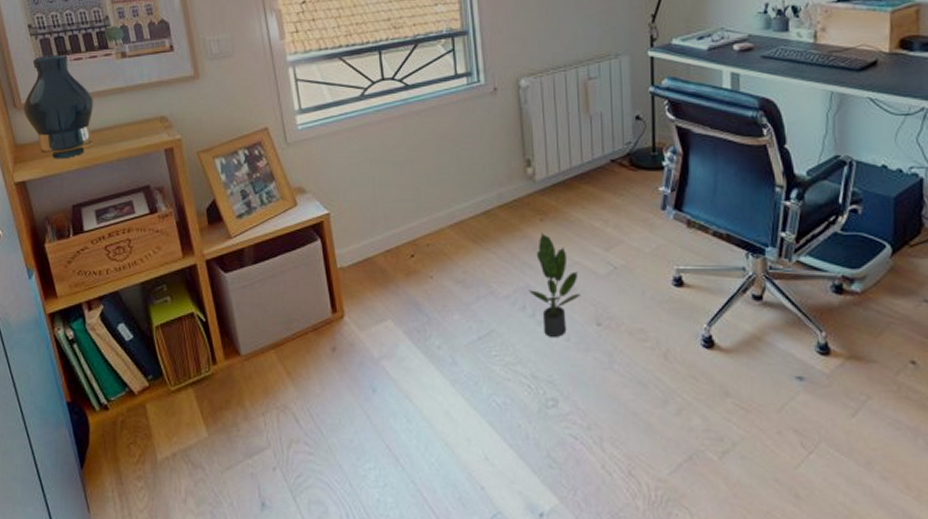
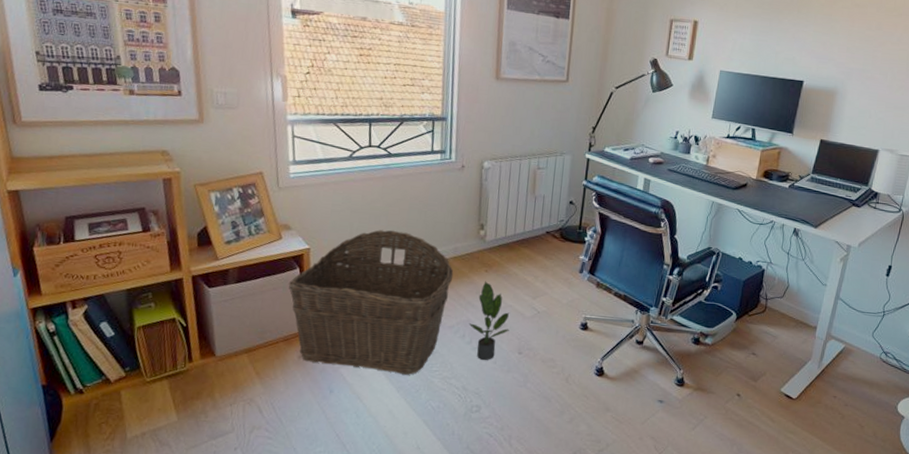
vase: present [24,55,94,159] -> none [23,82,97,175]
wicker basket: none [310,180,502,363] -> present [288,230,454,375]

